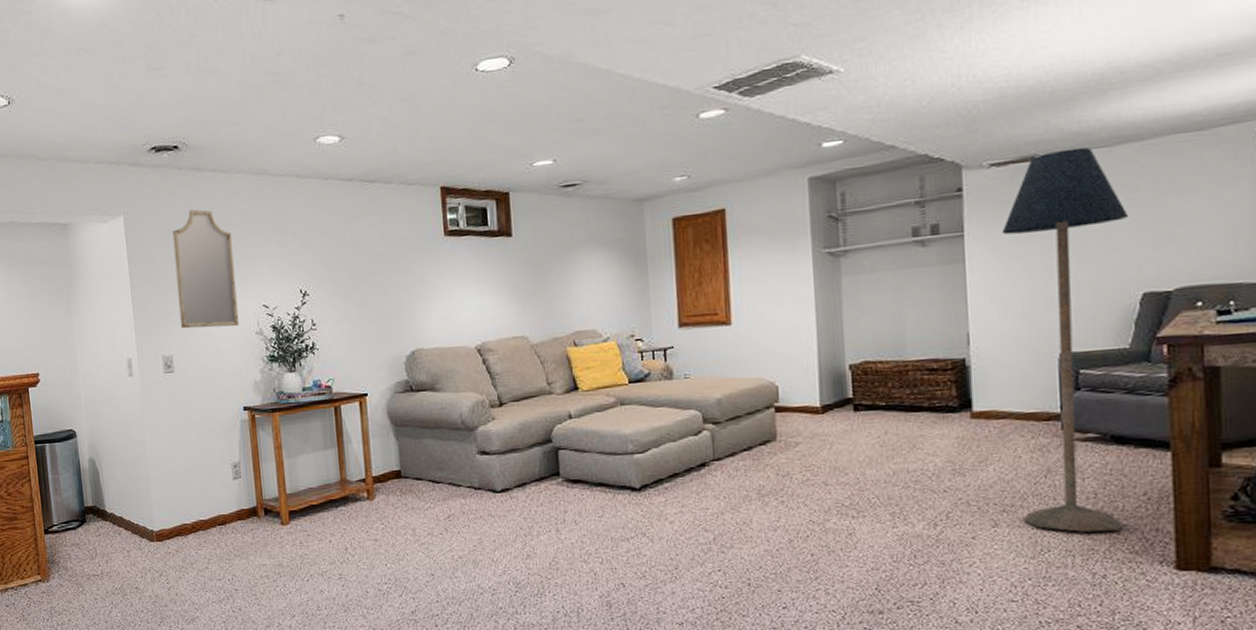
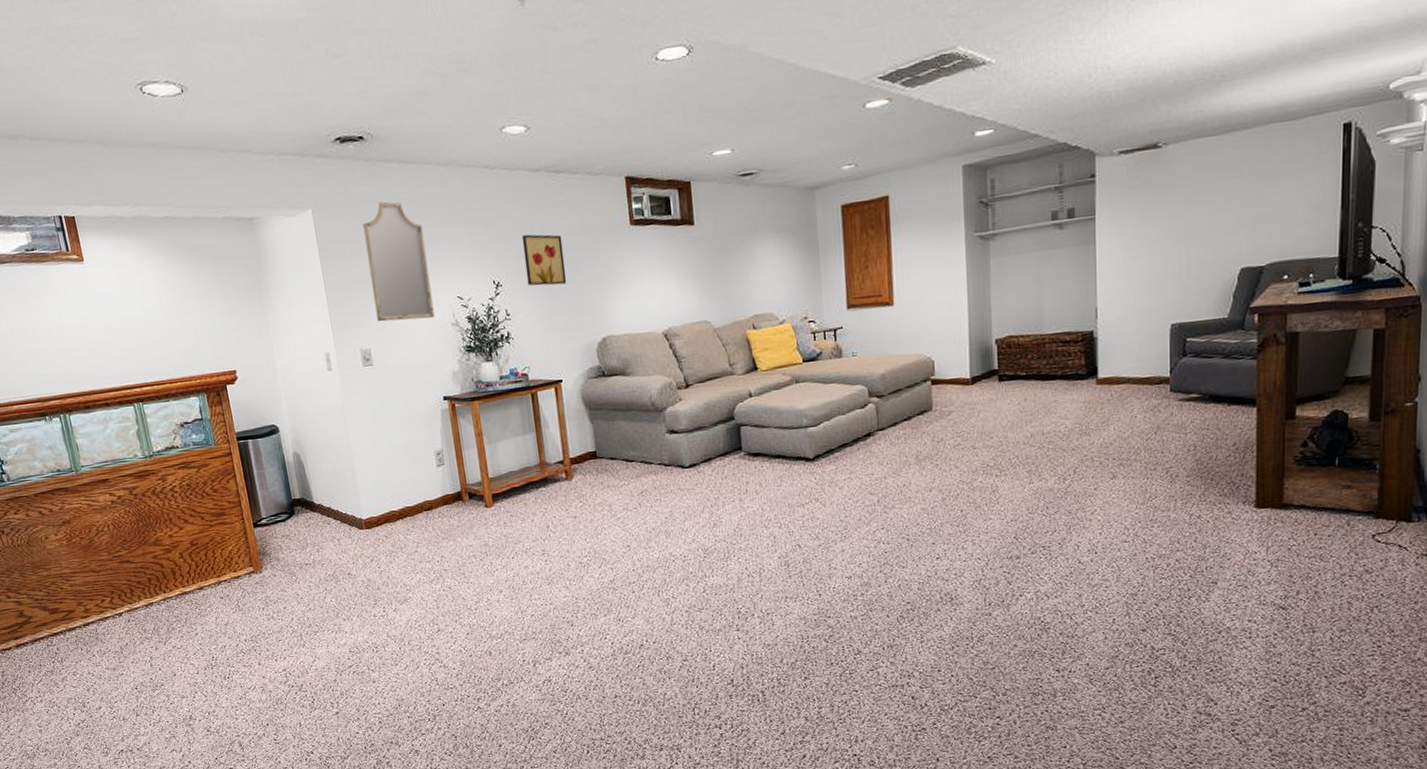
wall art: none [331,243,376,296] -> present [521,234,567,286]
floor lamp: present [1002,147,1130,533] -> none [1127,135,1233,480]

